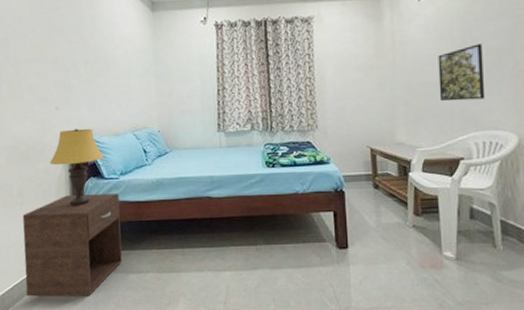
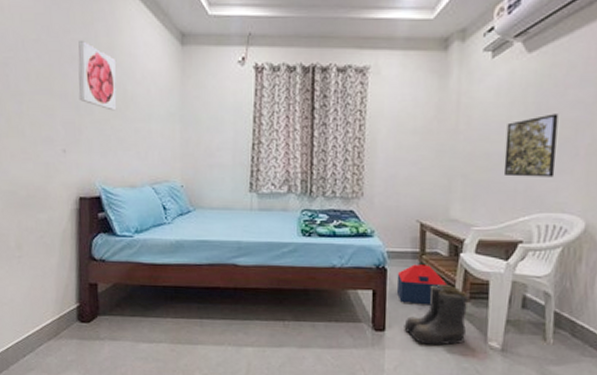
nightstand: present [22,193,123,297] -> none [20,251,133,364]
table lamp: present [49,129,104,206] -> none [53,176,117,264]
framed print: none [66,15,100,71] -> present [78,41,117,111]
storage box: none [354,185,400,222] -> present [396,264,447,305]
boots: none [365,202,423,259] -> present [404,285,468,346]

